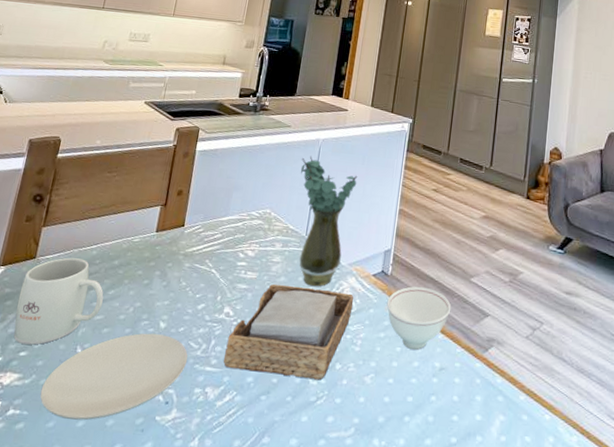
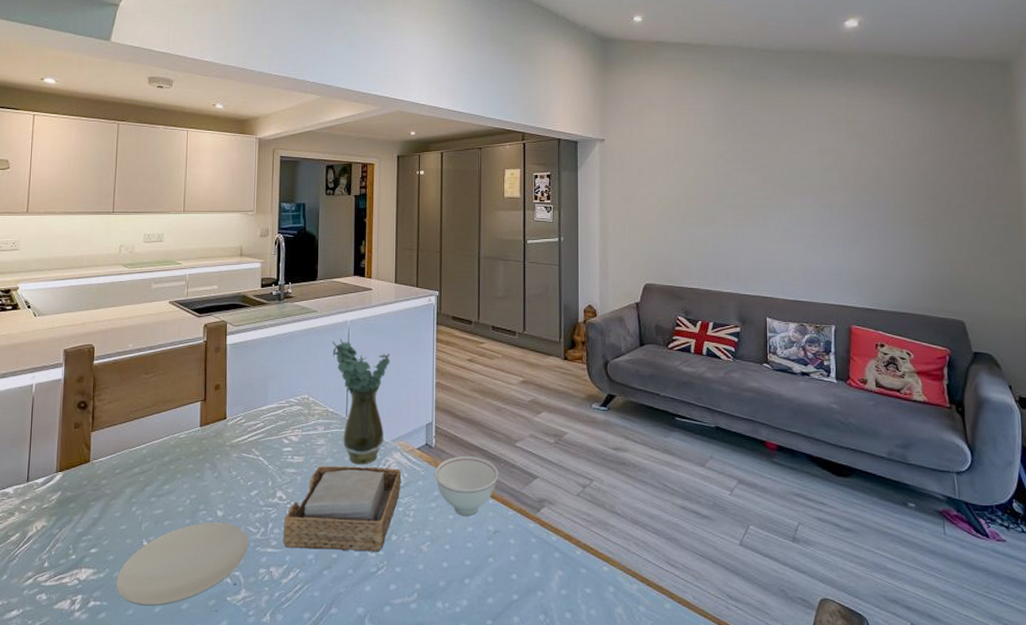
mug: present [13,257,104,345] -> none [80,458,161,542]

